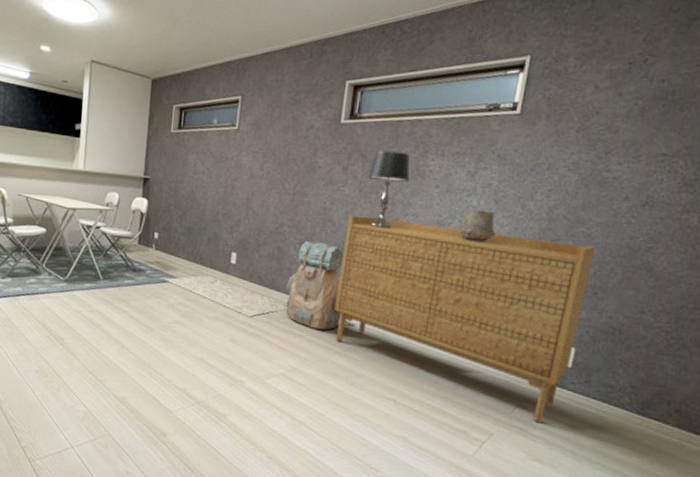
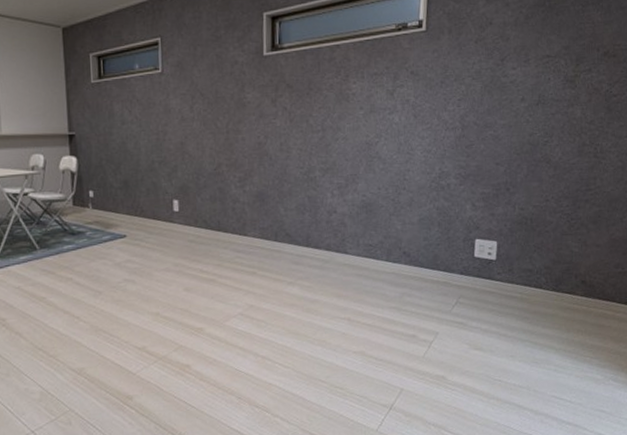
rug: present [164,275,288,317] -> none [107,227,237,263]
backpack: present [286,241,356,330] -> none [232,177,304,264]
sideboard: present [334,215,596,423] -> none [282,145,503,315]
table lamp: present [368,151,410,229] -> none [296,78,336,156]
ceramic cup: present [457,209,497,243] -> none [385,126,419,157]

